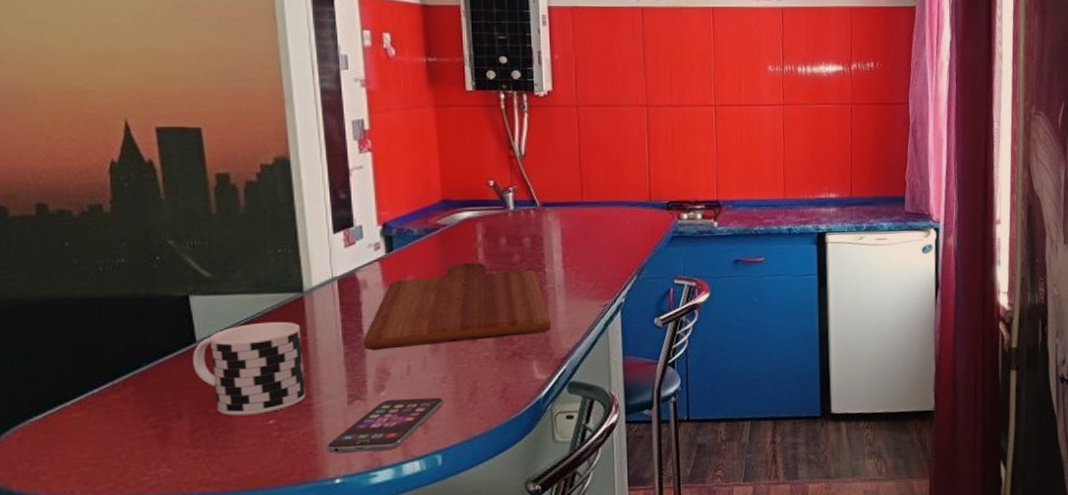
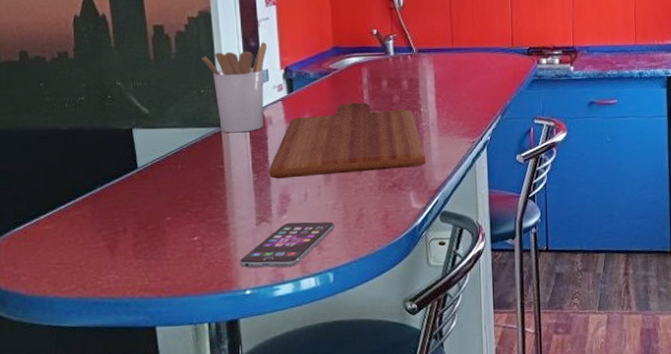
cup: present [193,321,306,416] -> none [135,152,223,233]
utensil holder: none [278,193,360,299] -> present [202,41,267,133]

